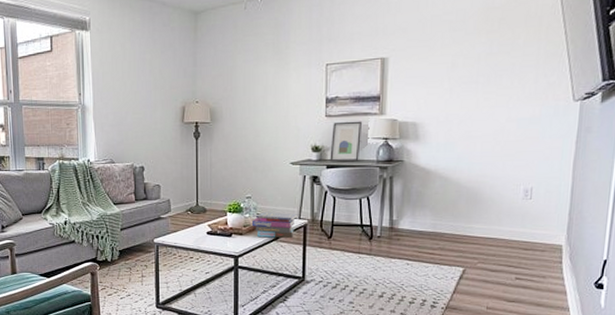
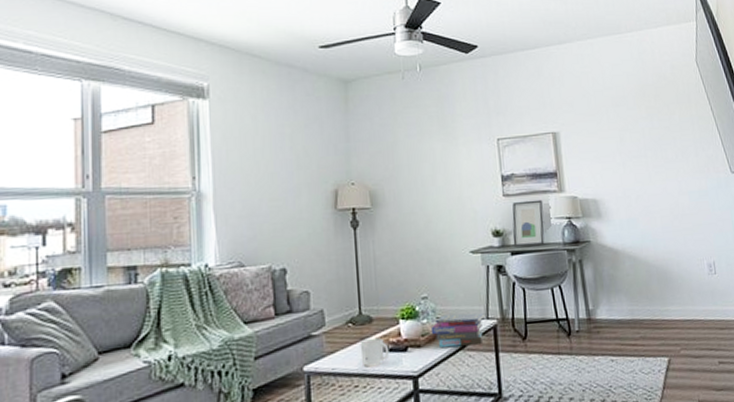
mug: none [196,225,218,245] -> present [360,338,390,368]

